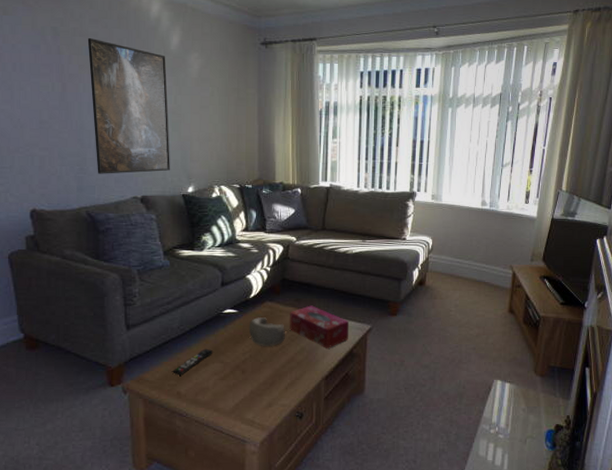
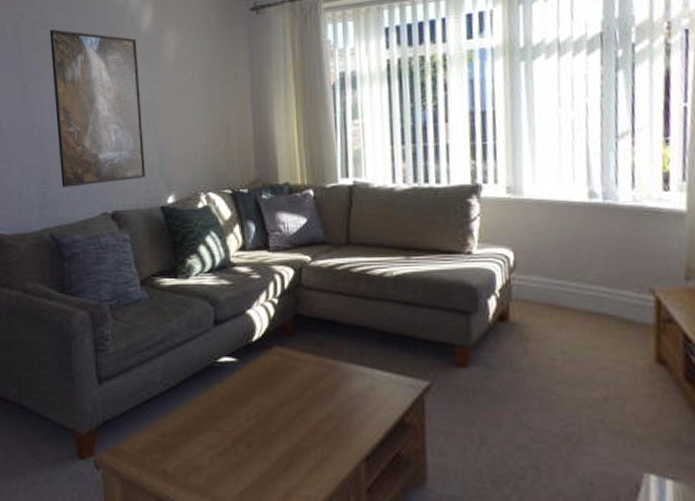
remote control: present [172,348,213,376] -> none [156,410,208,448]
decorative bowl: present [248,317,285,347] -> none [252,369,304,411]
tissue box: present [290,305,350,348] -> none [308,351,396,415]

